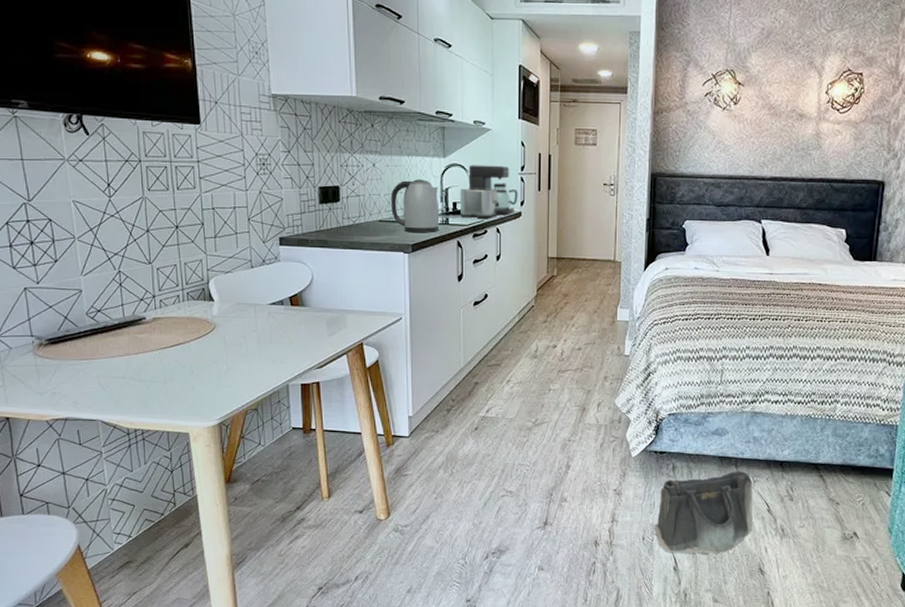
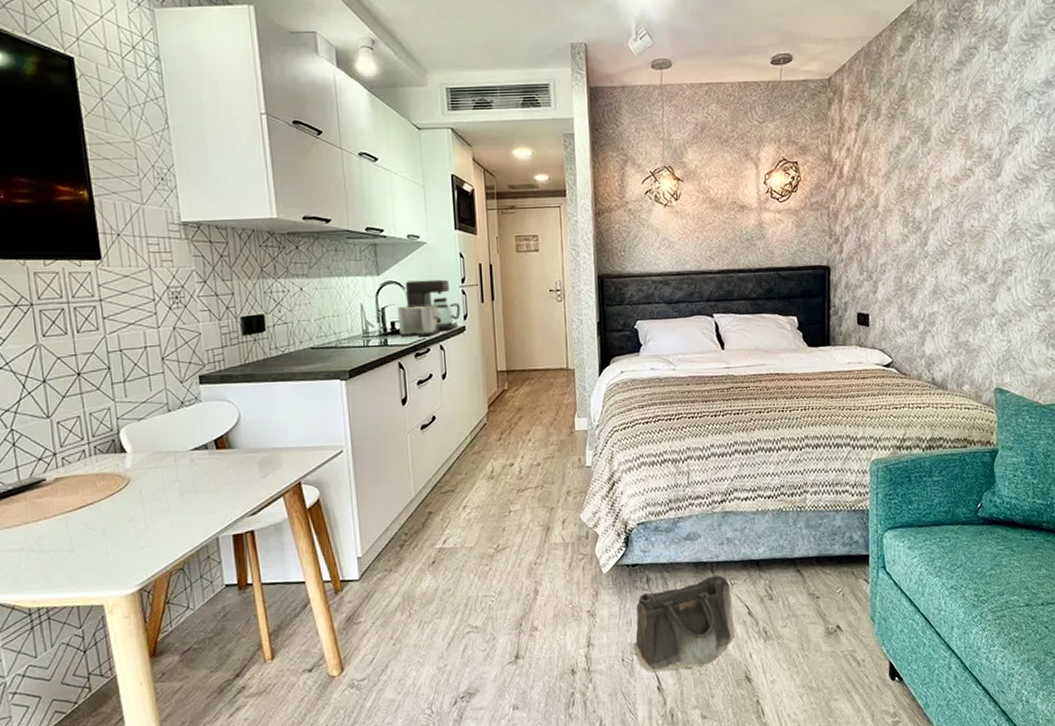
kettle: present [391,179,440,233] -> none [322,300,378,358]

